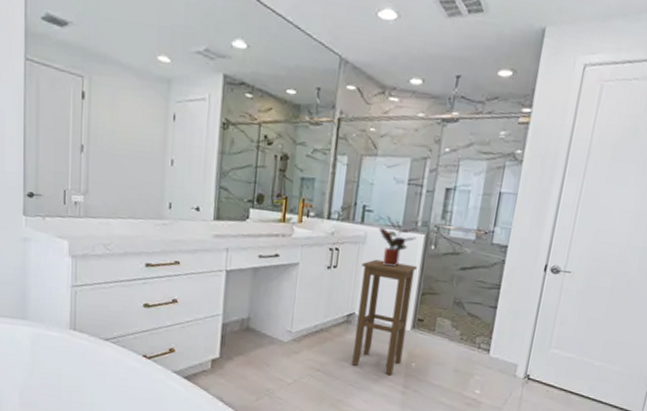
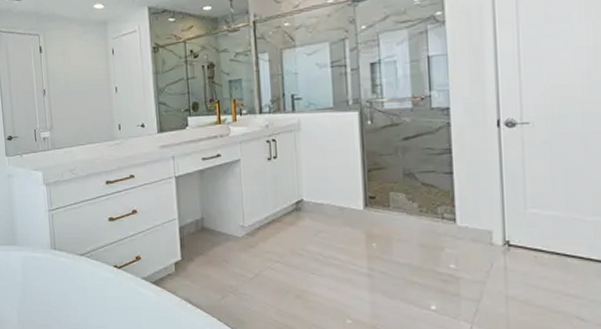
stool: present [352,259,418,376] -> none [301,143,361,259]
potted plant: present [379,216,418,266] -> none [311,100,351,149]

